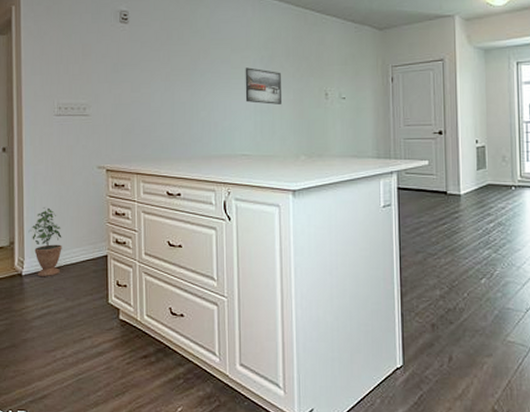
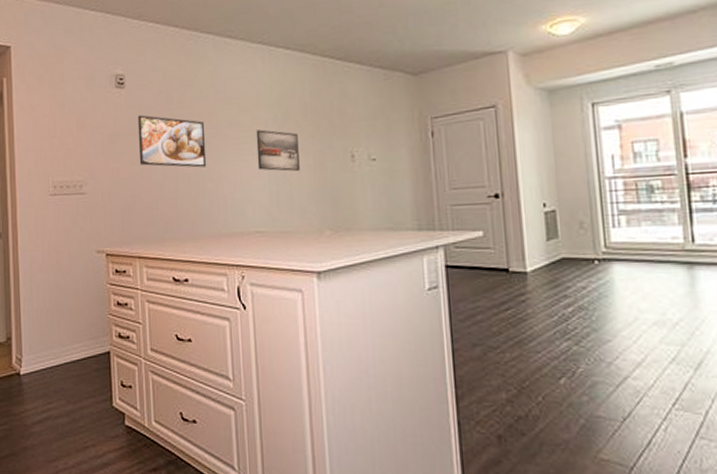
potted plant: present [28,207,62,276] -> none [26,298,61,376]
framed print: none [139,48,201,98] -> present [137,115,207,168]

